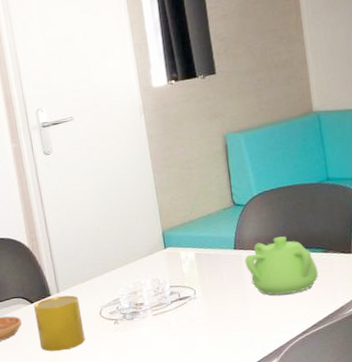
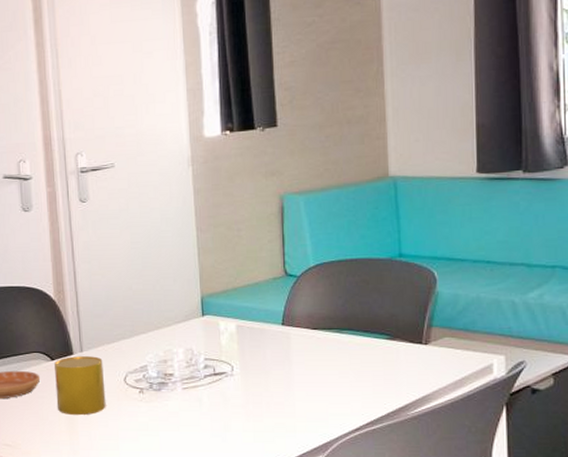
teapot: present [244,236,319,295] -> none [293,316,380,382]

